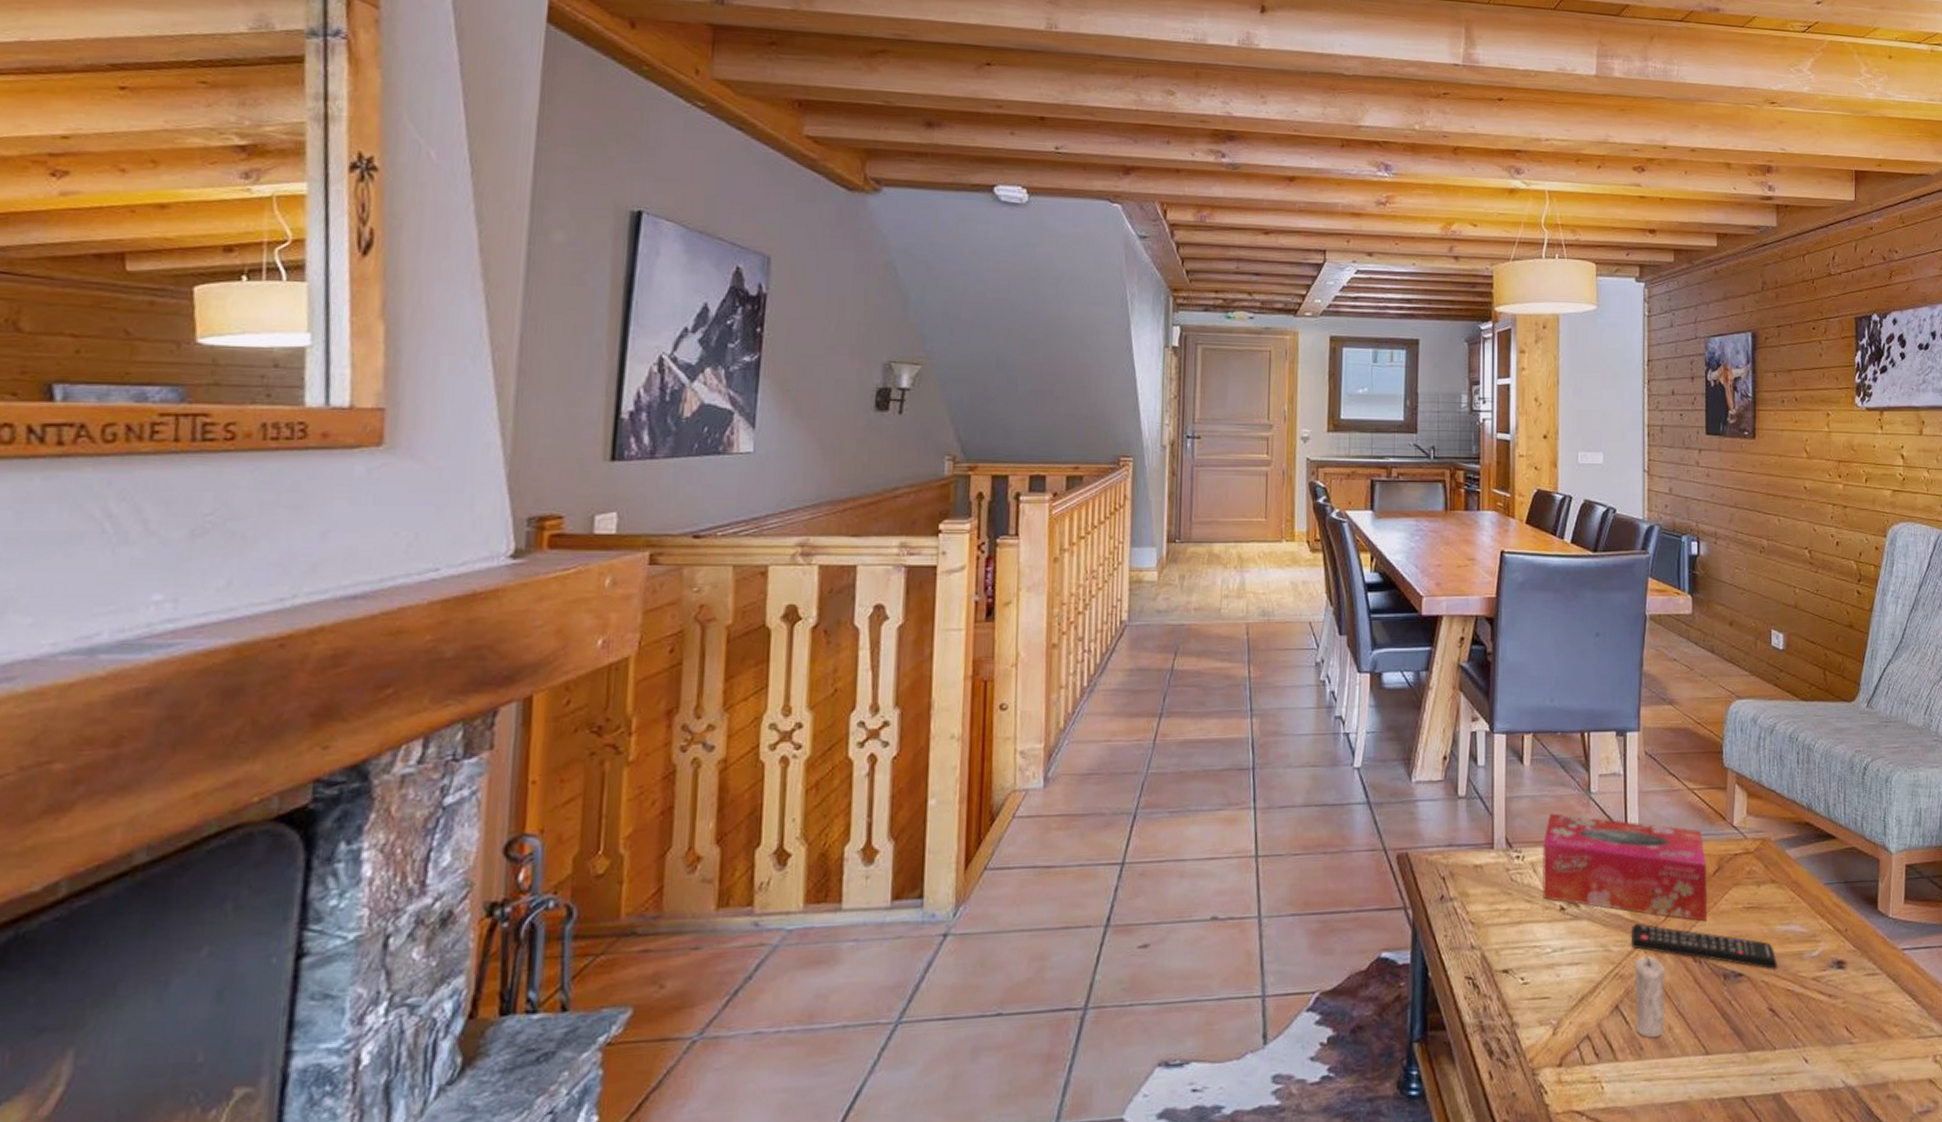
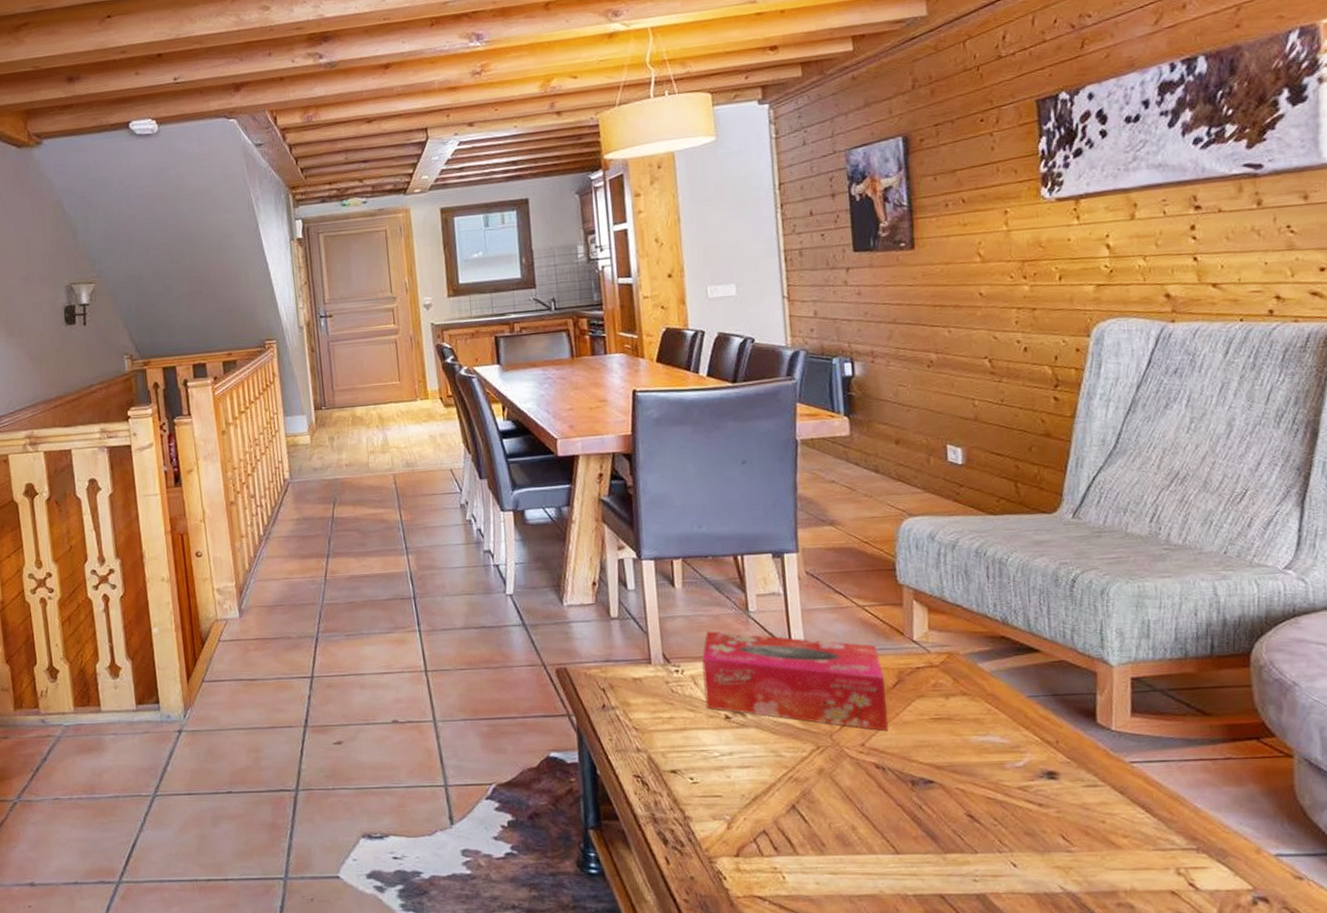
remote control: present [1631,923,1777,969] -> none [804,732,974,778]
candle: present [1634,948,1666,1039] -> none [809,754,848,836]

